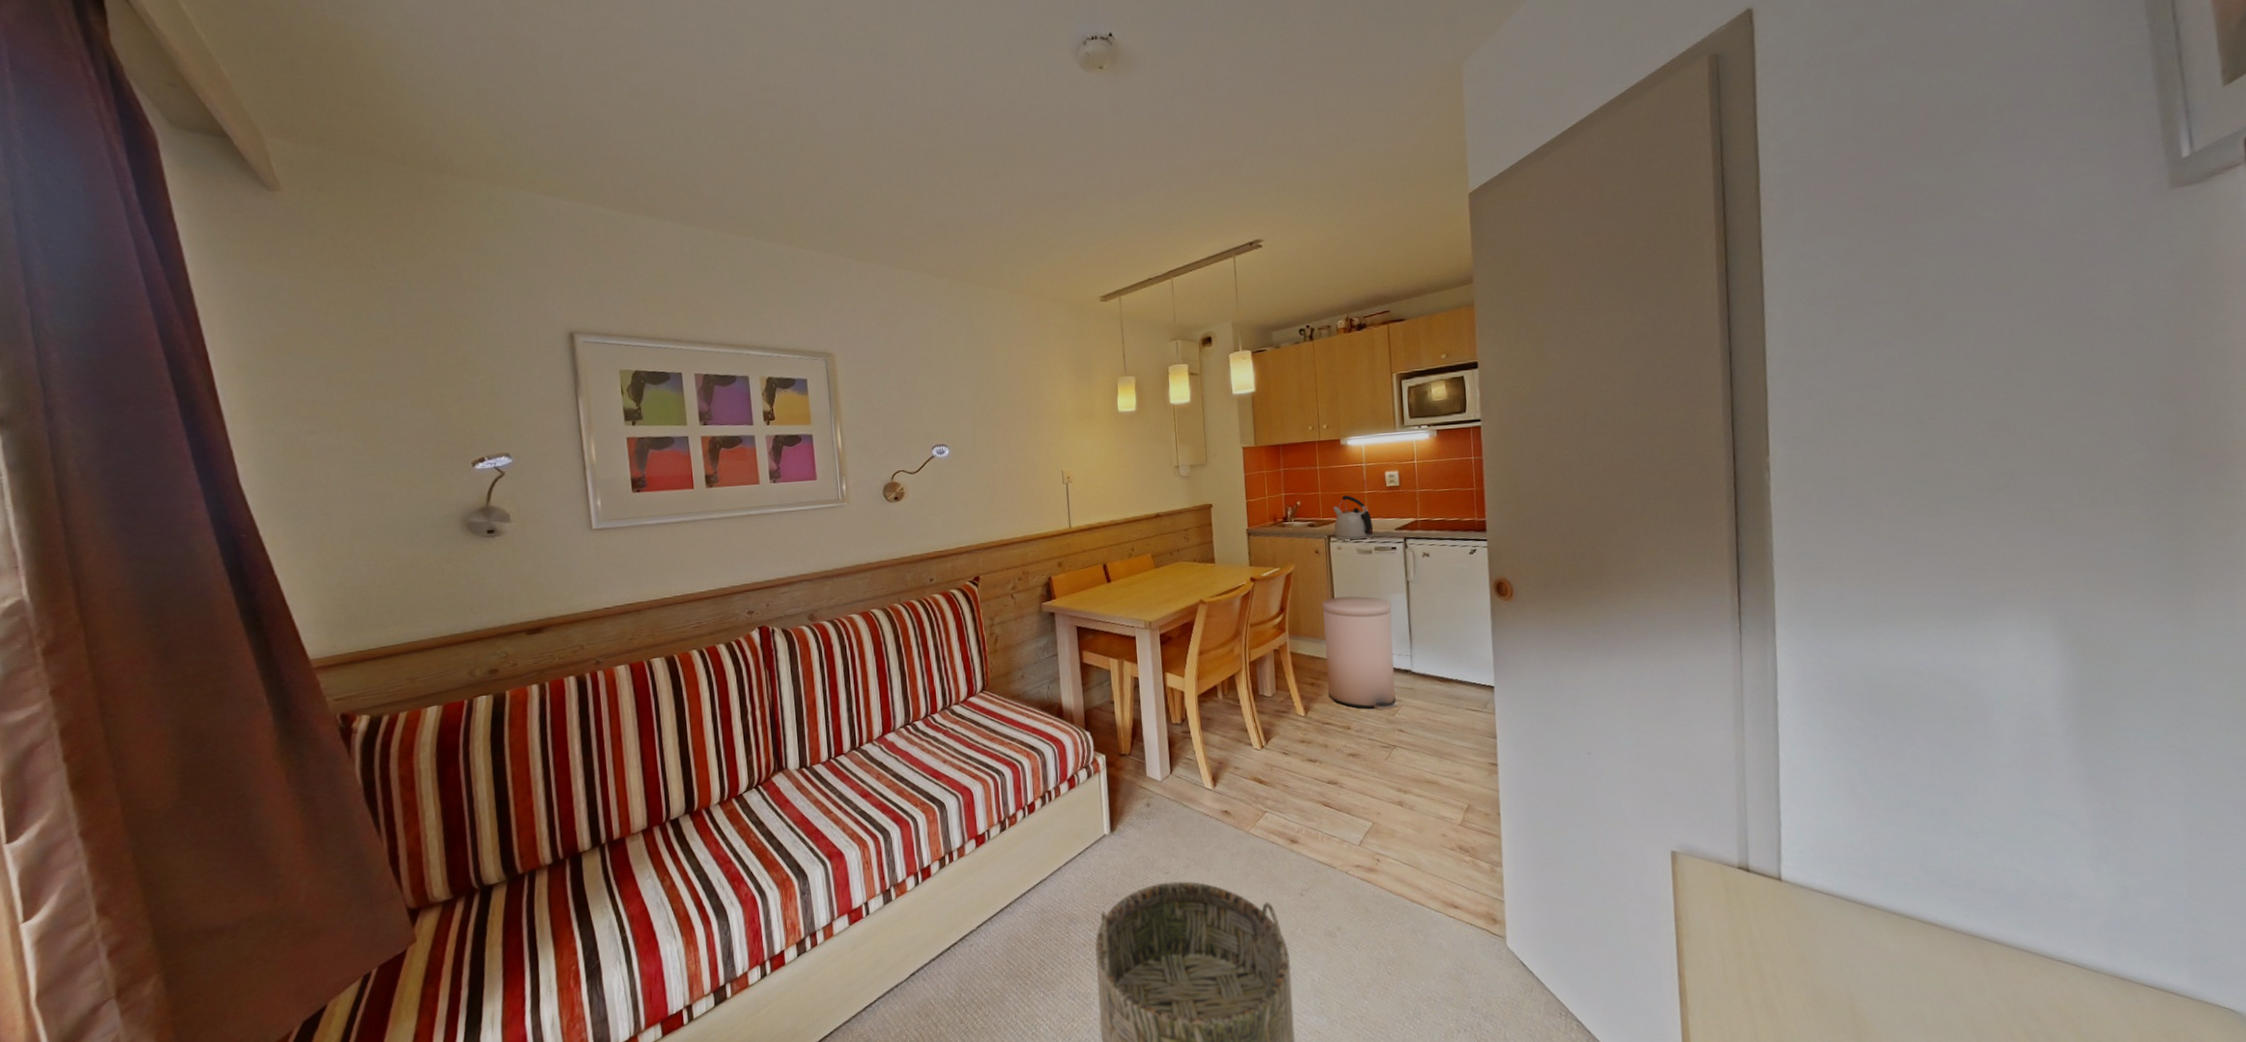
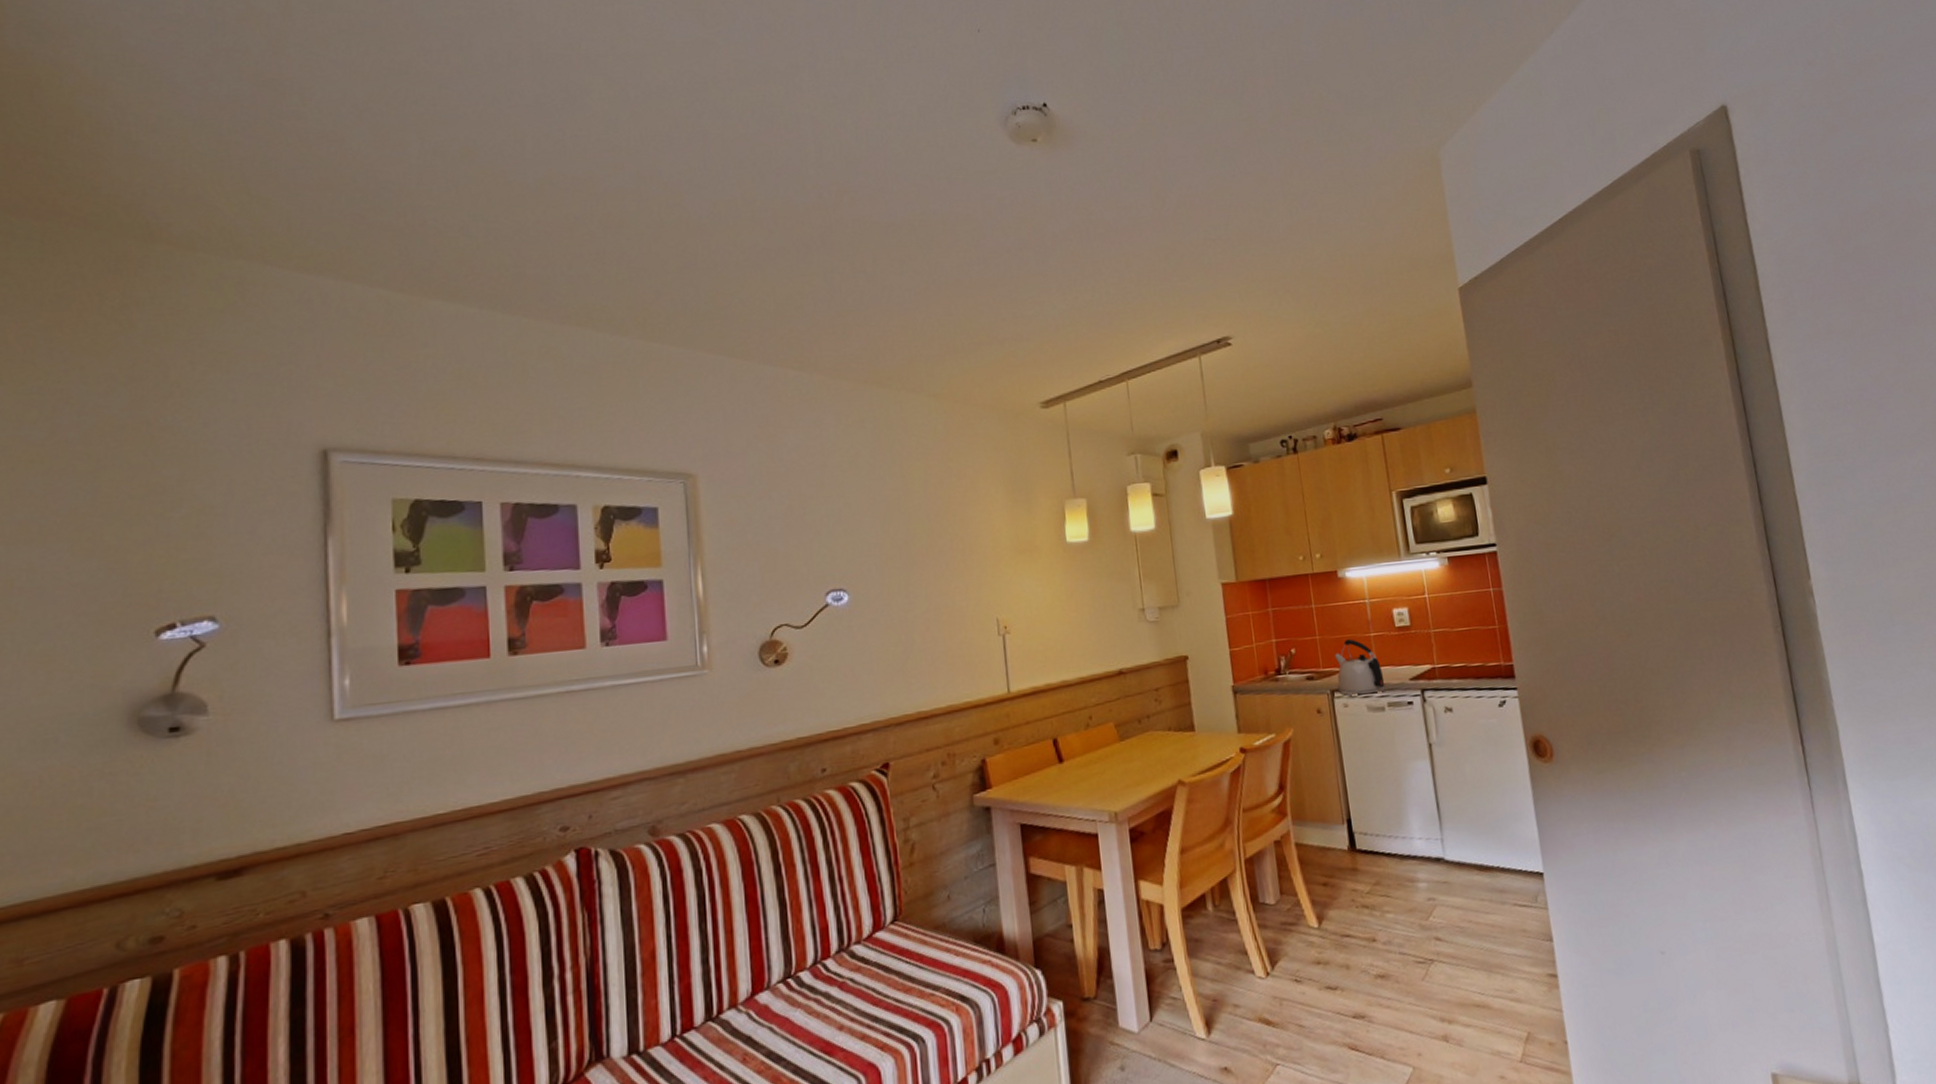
pedal bin: present [1322,596,1398,710] -> none [1330,765,1432,914]

